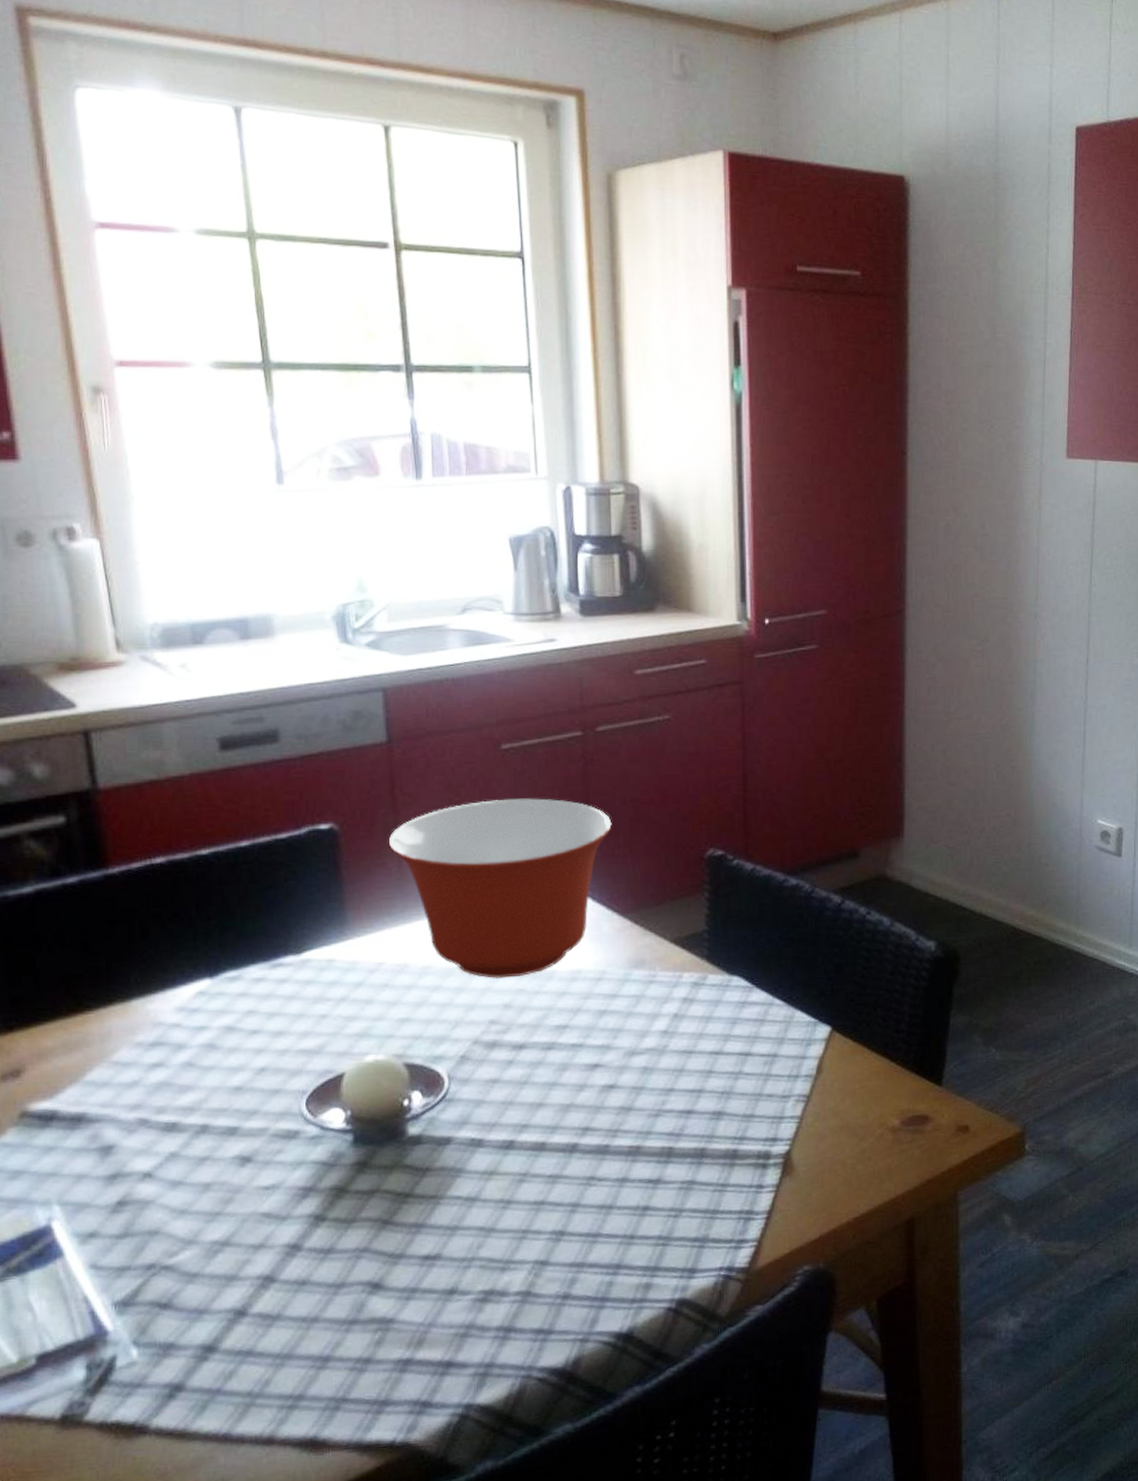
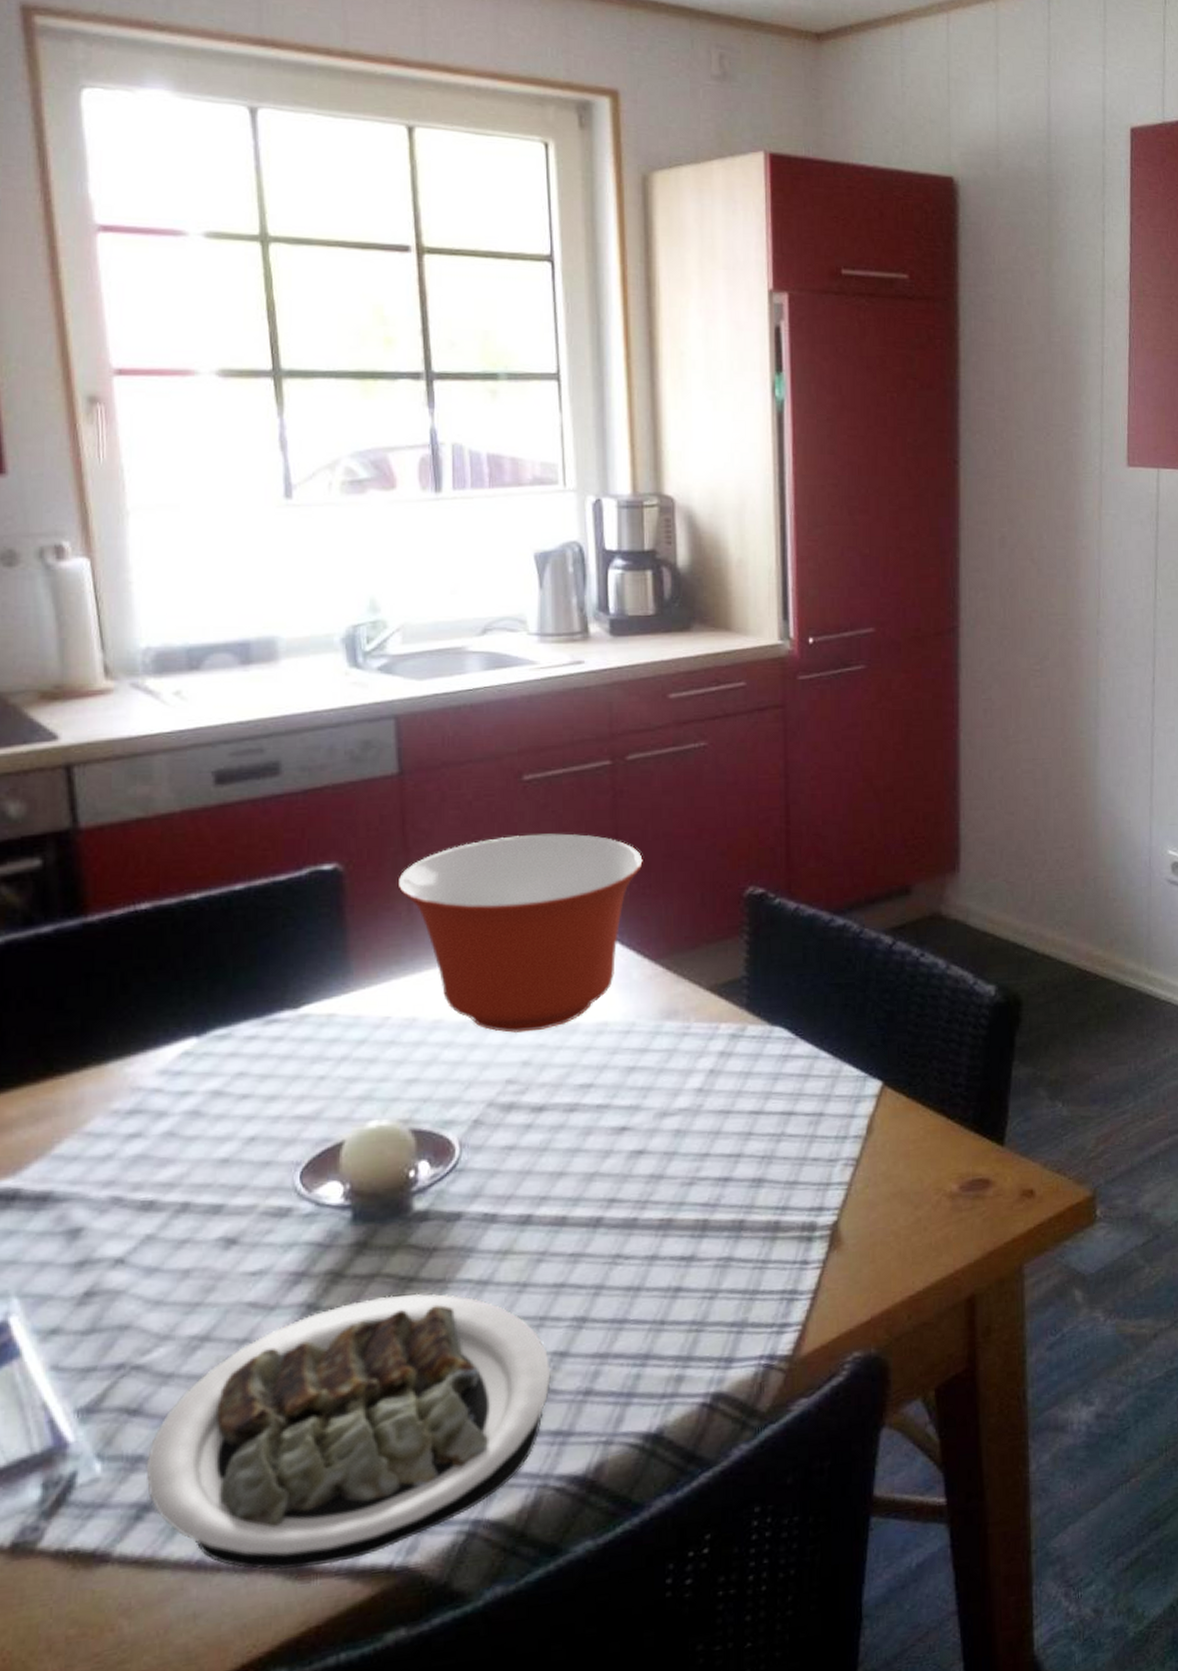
plate: none [176,1207,533,1443] -> present [146,1293,551,1570]

